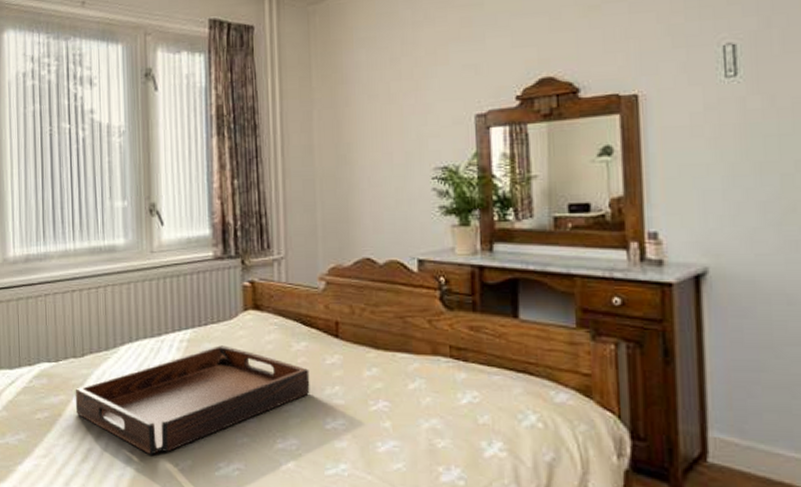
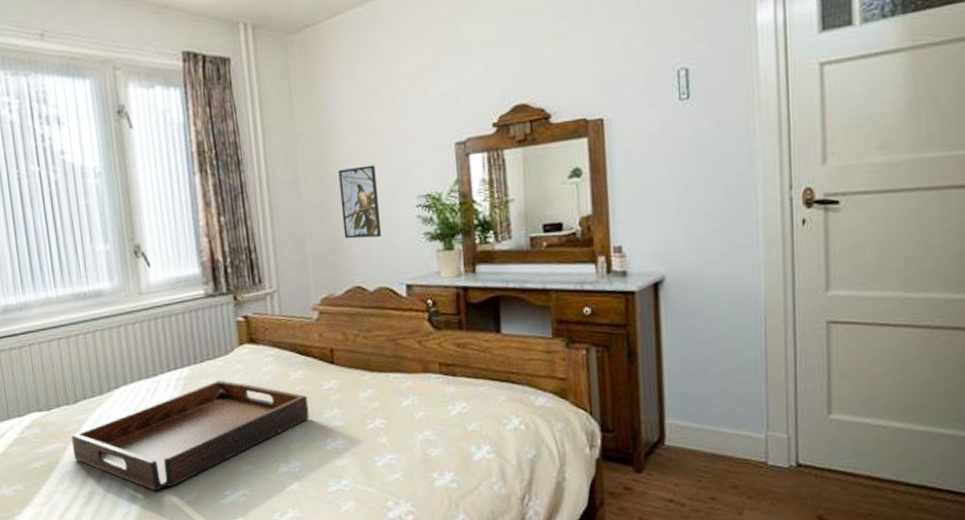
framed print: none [353,134,395,209] -> present [338,165,382,239]

